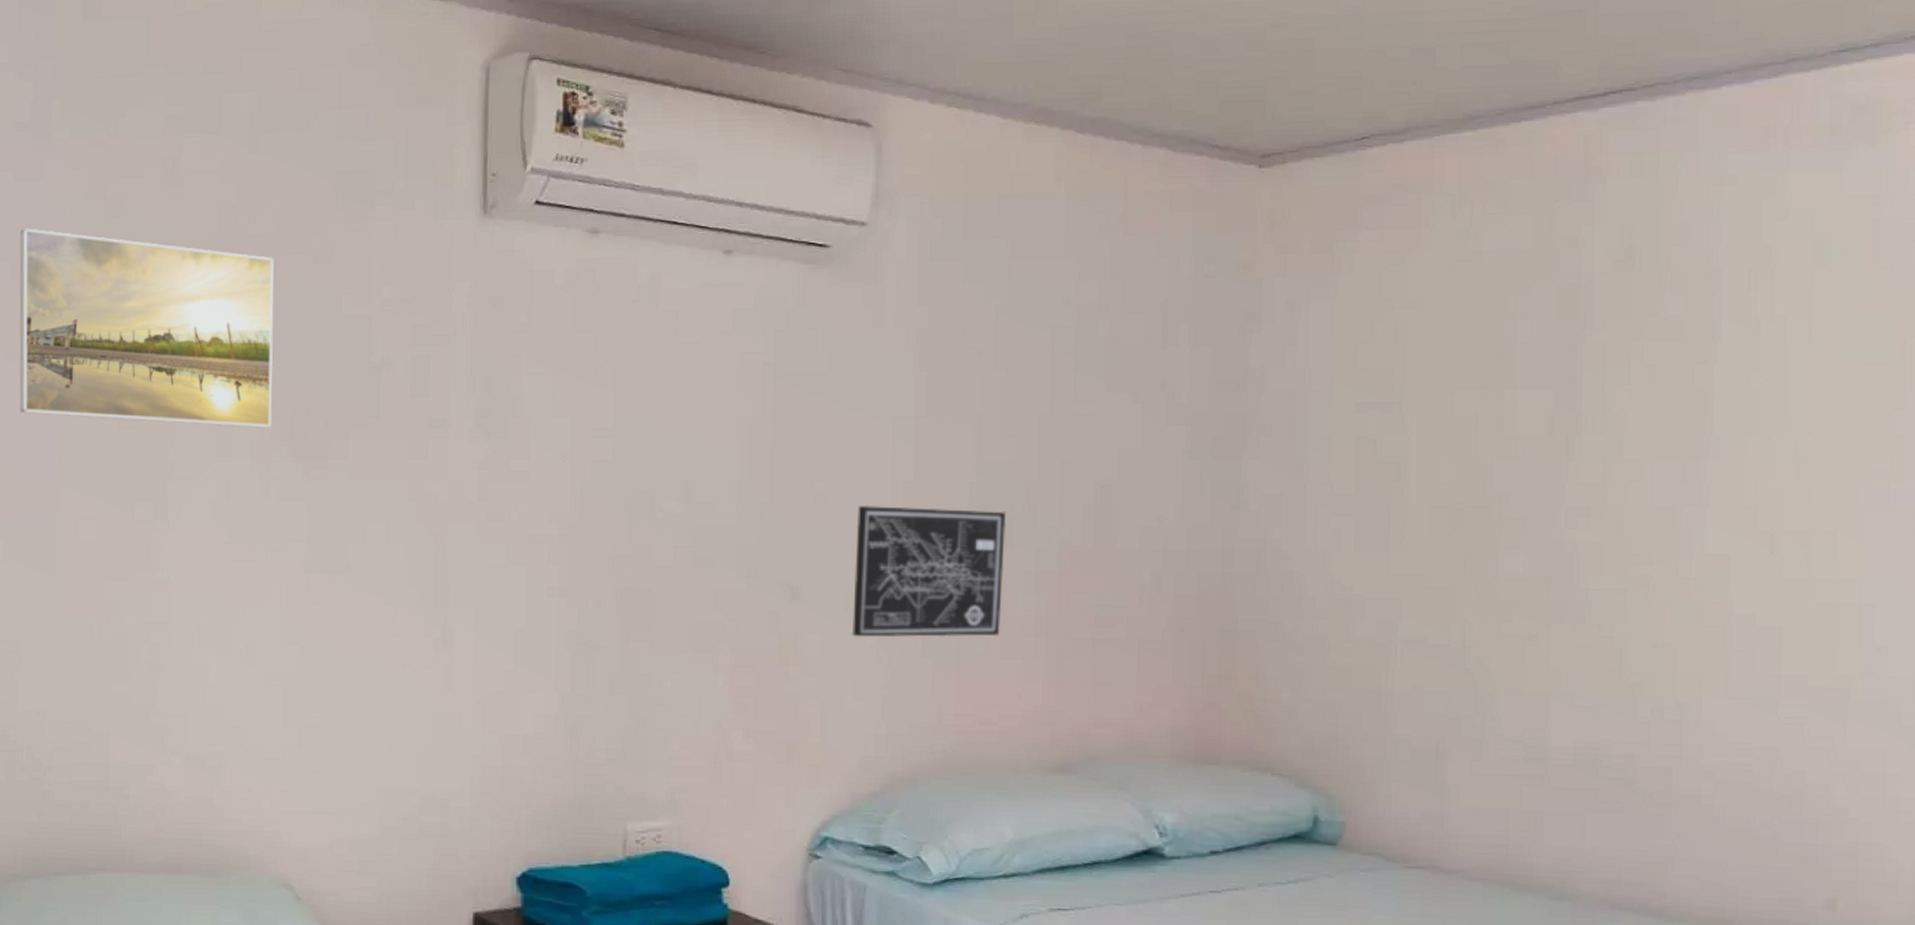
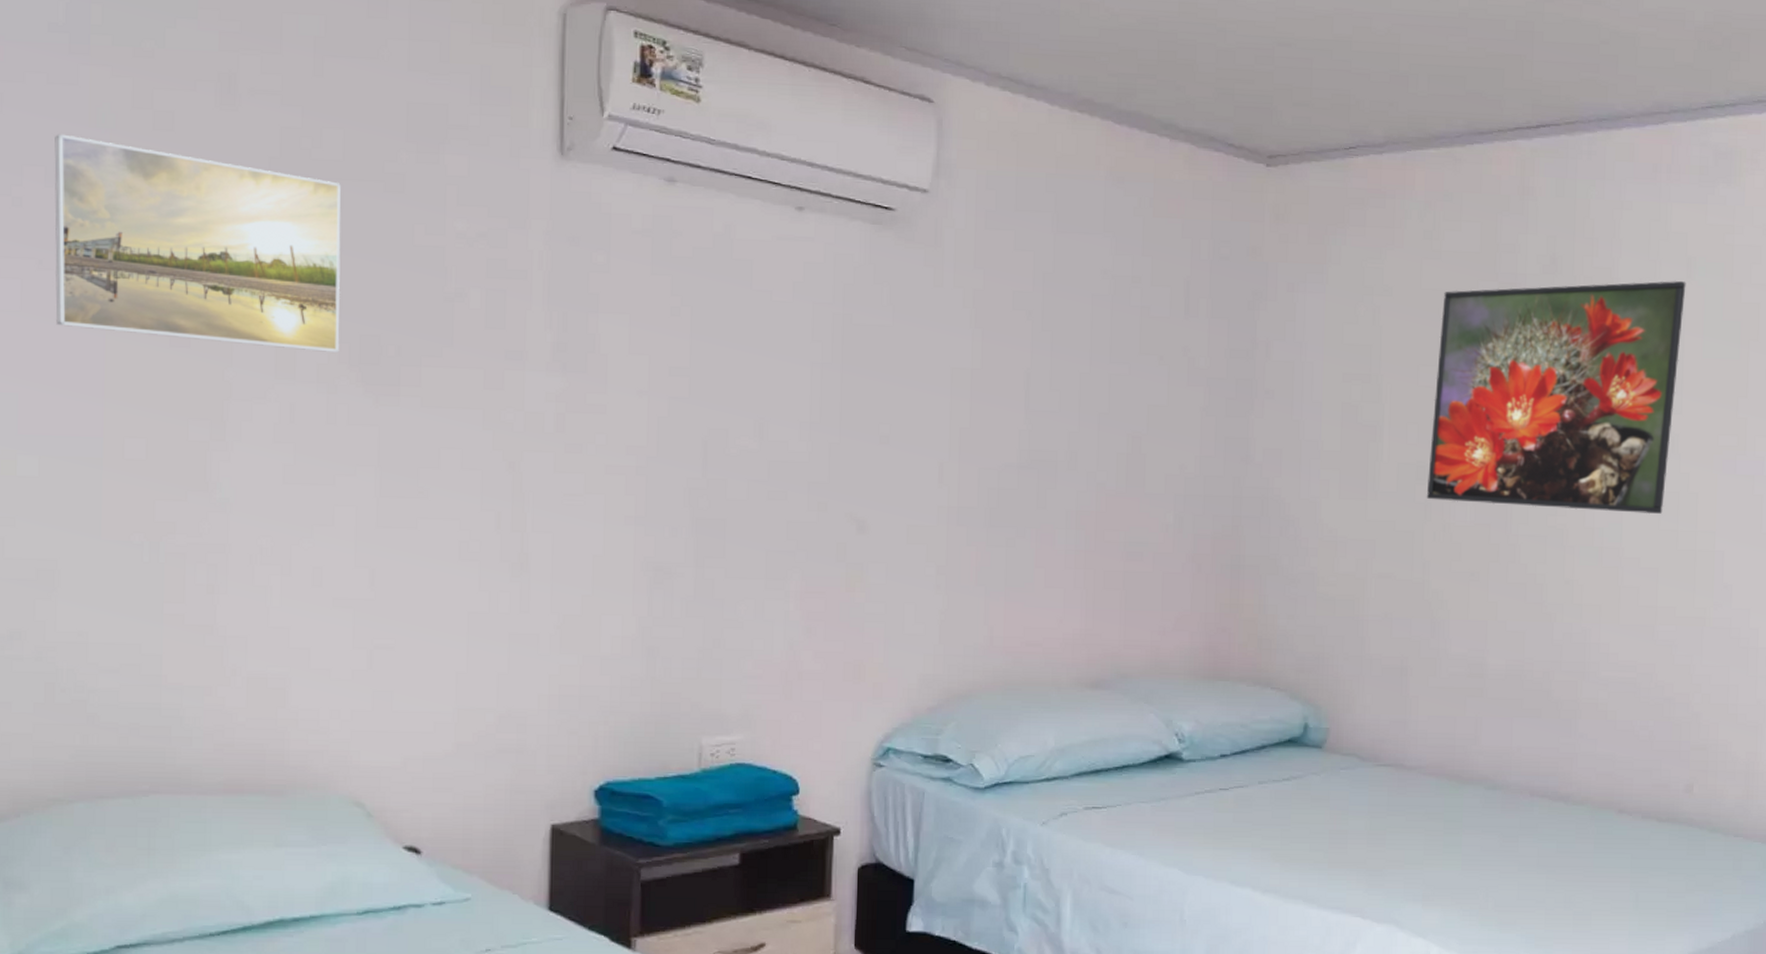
wall art: present [852,505,1007,638] -> none [913,447,1051,568]
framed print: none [1465,269,1814,561] -> present [1426,281,1686,515]

